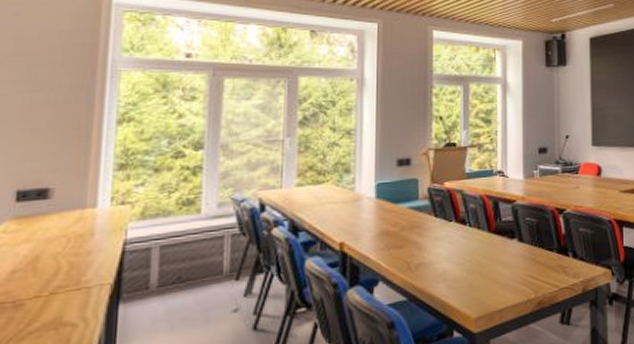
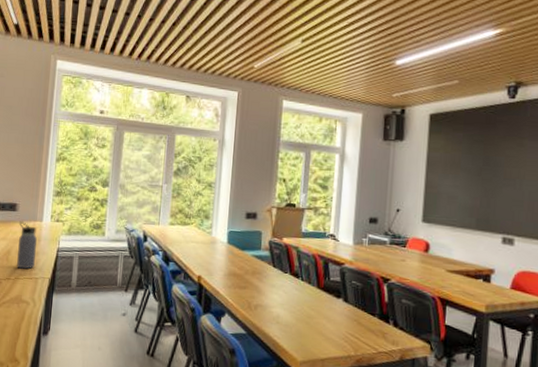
water bottle: none [52,212,87,279] -> present [17,221,37,269]

